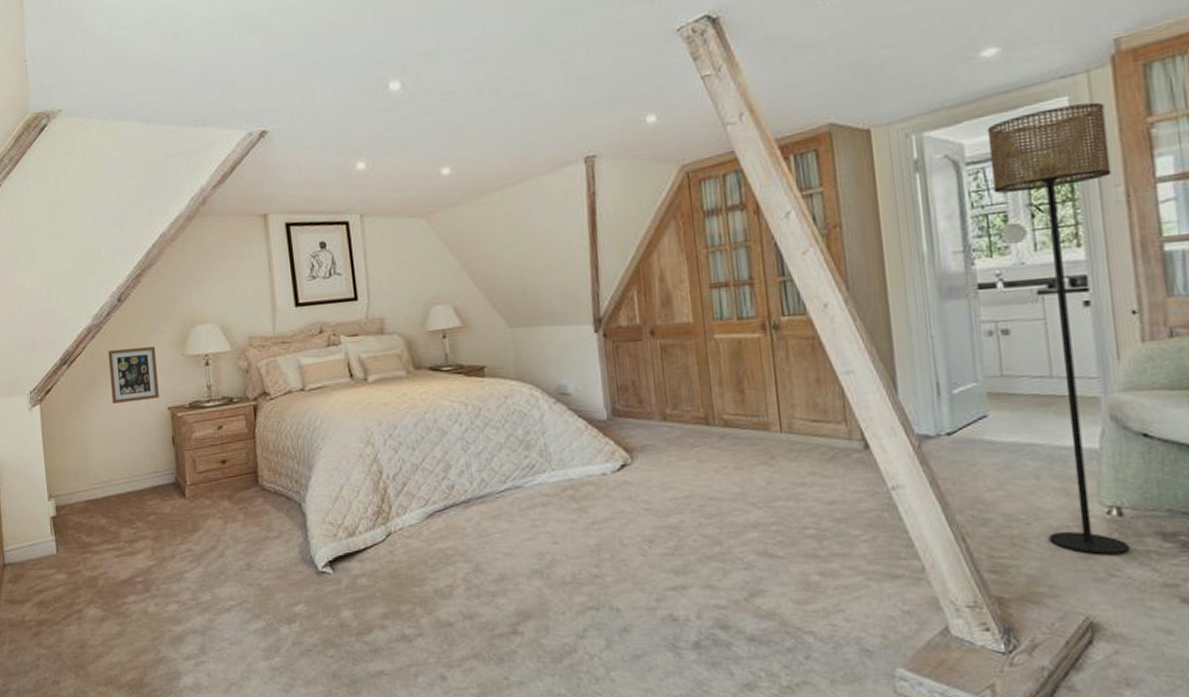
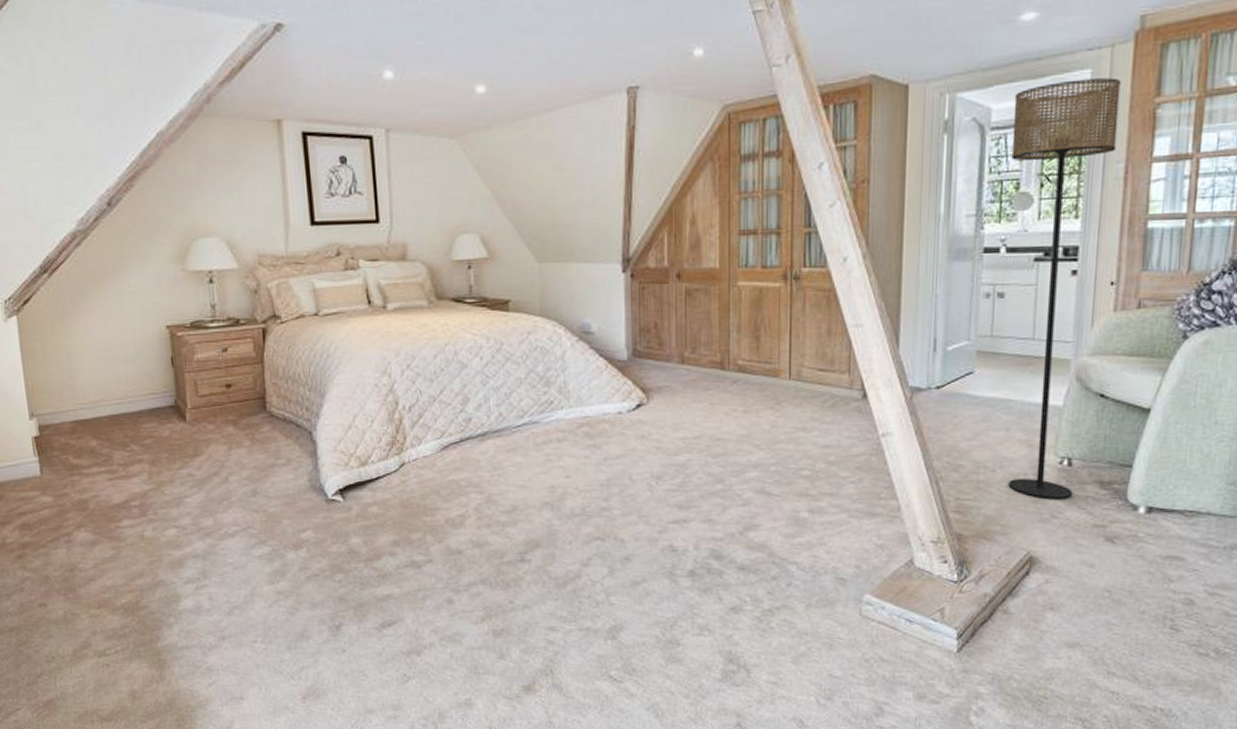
picture frame: present [107,346,159,404] -> none [96,258,157,319]

